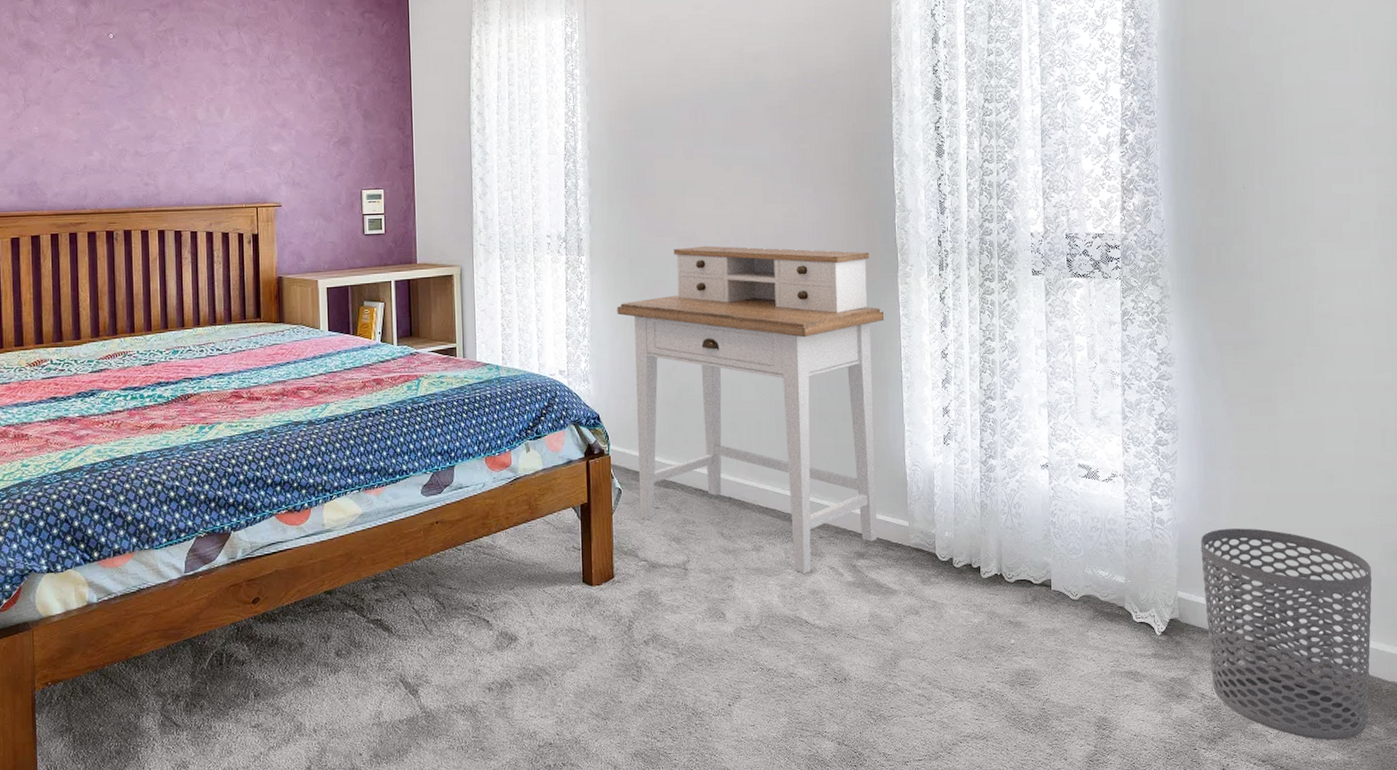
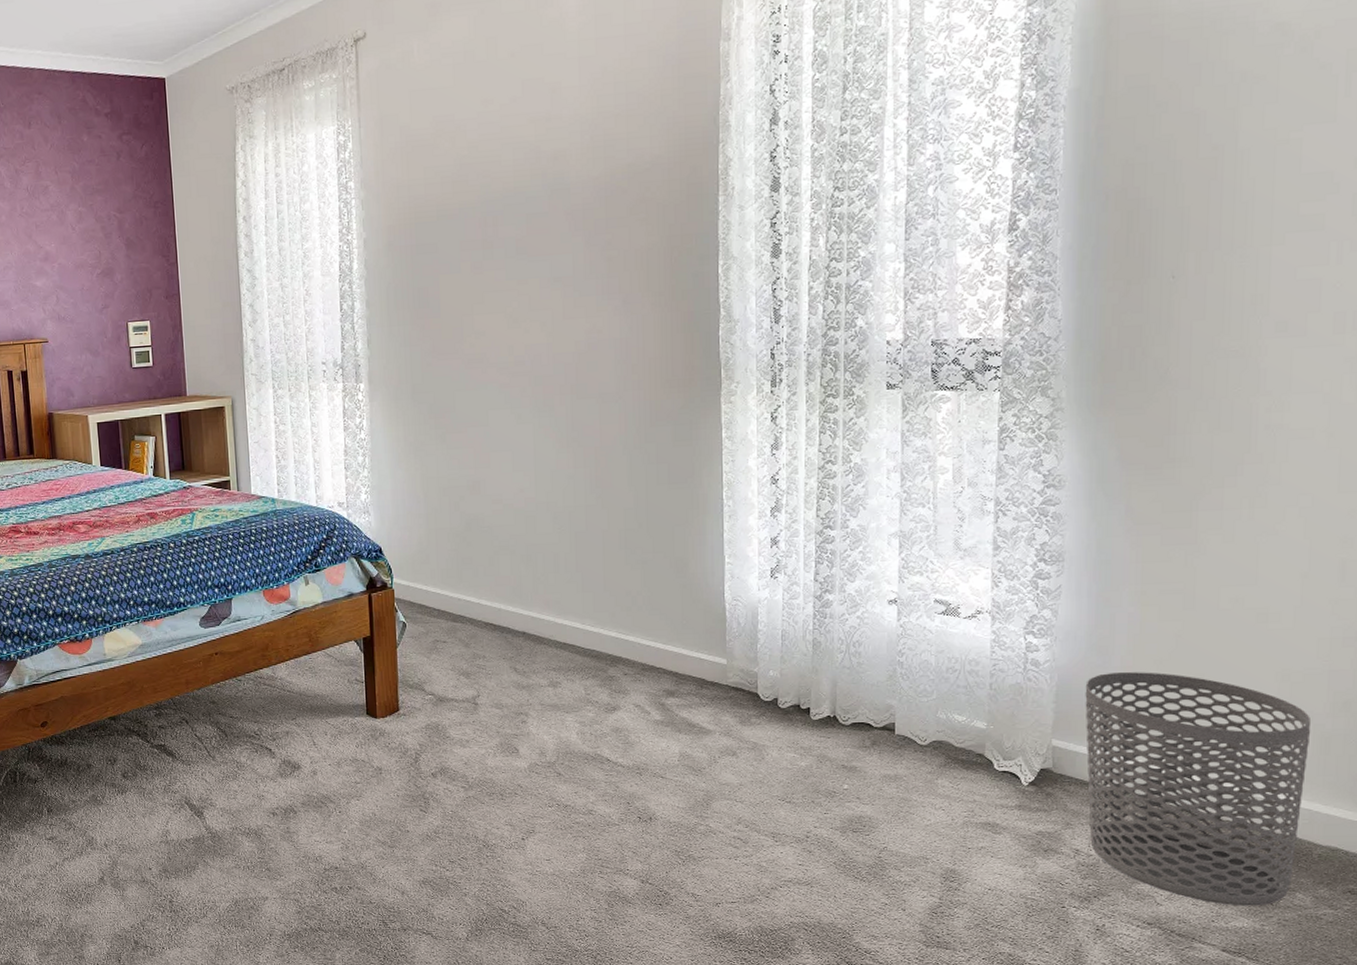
desk: present [617,245,885,574] -> none [399,367,704,711]

